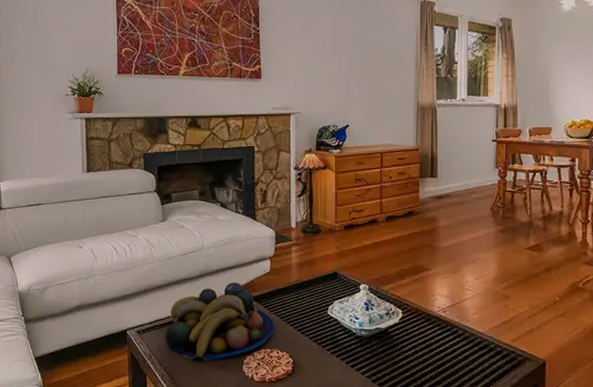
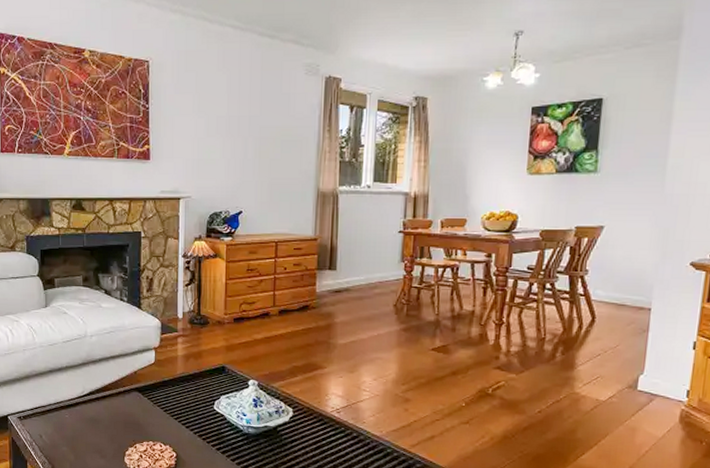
fruit bowl: present [165,282,275,361] -> none [47,372,158,451]

